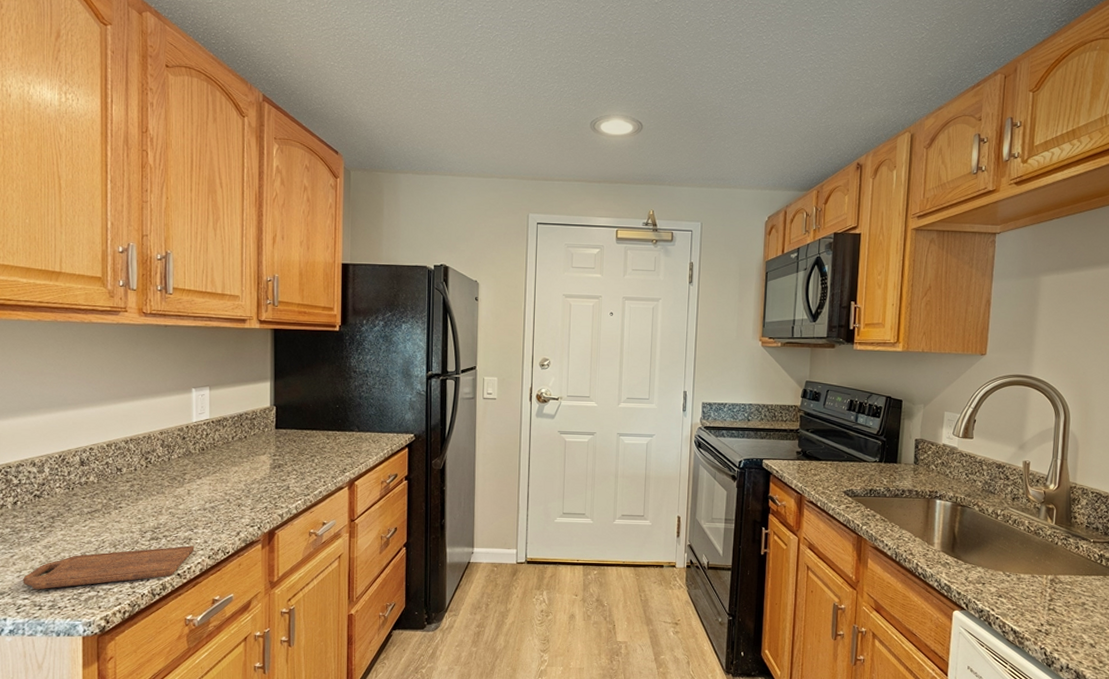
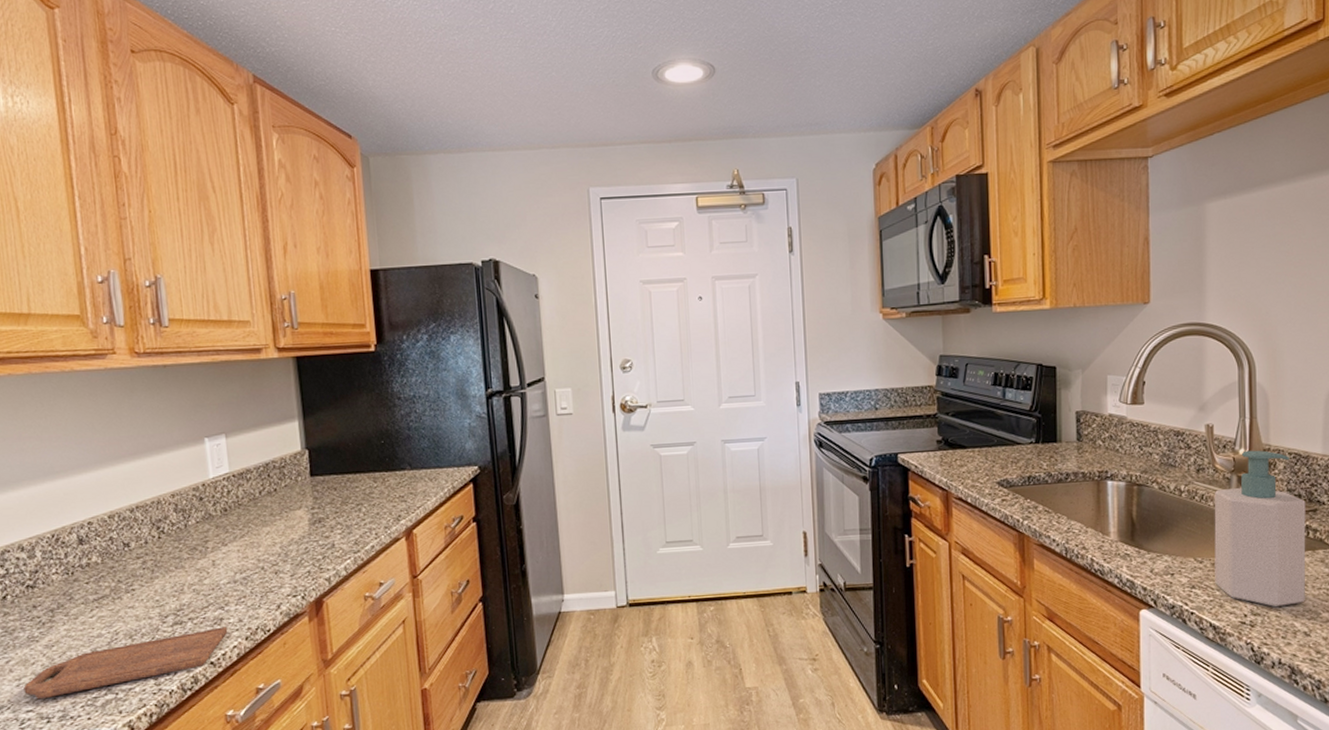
soap bottle: none [1019,486,1102,620] -> present [1214,450,1306,607]

